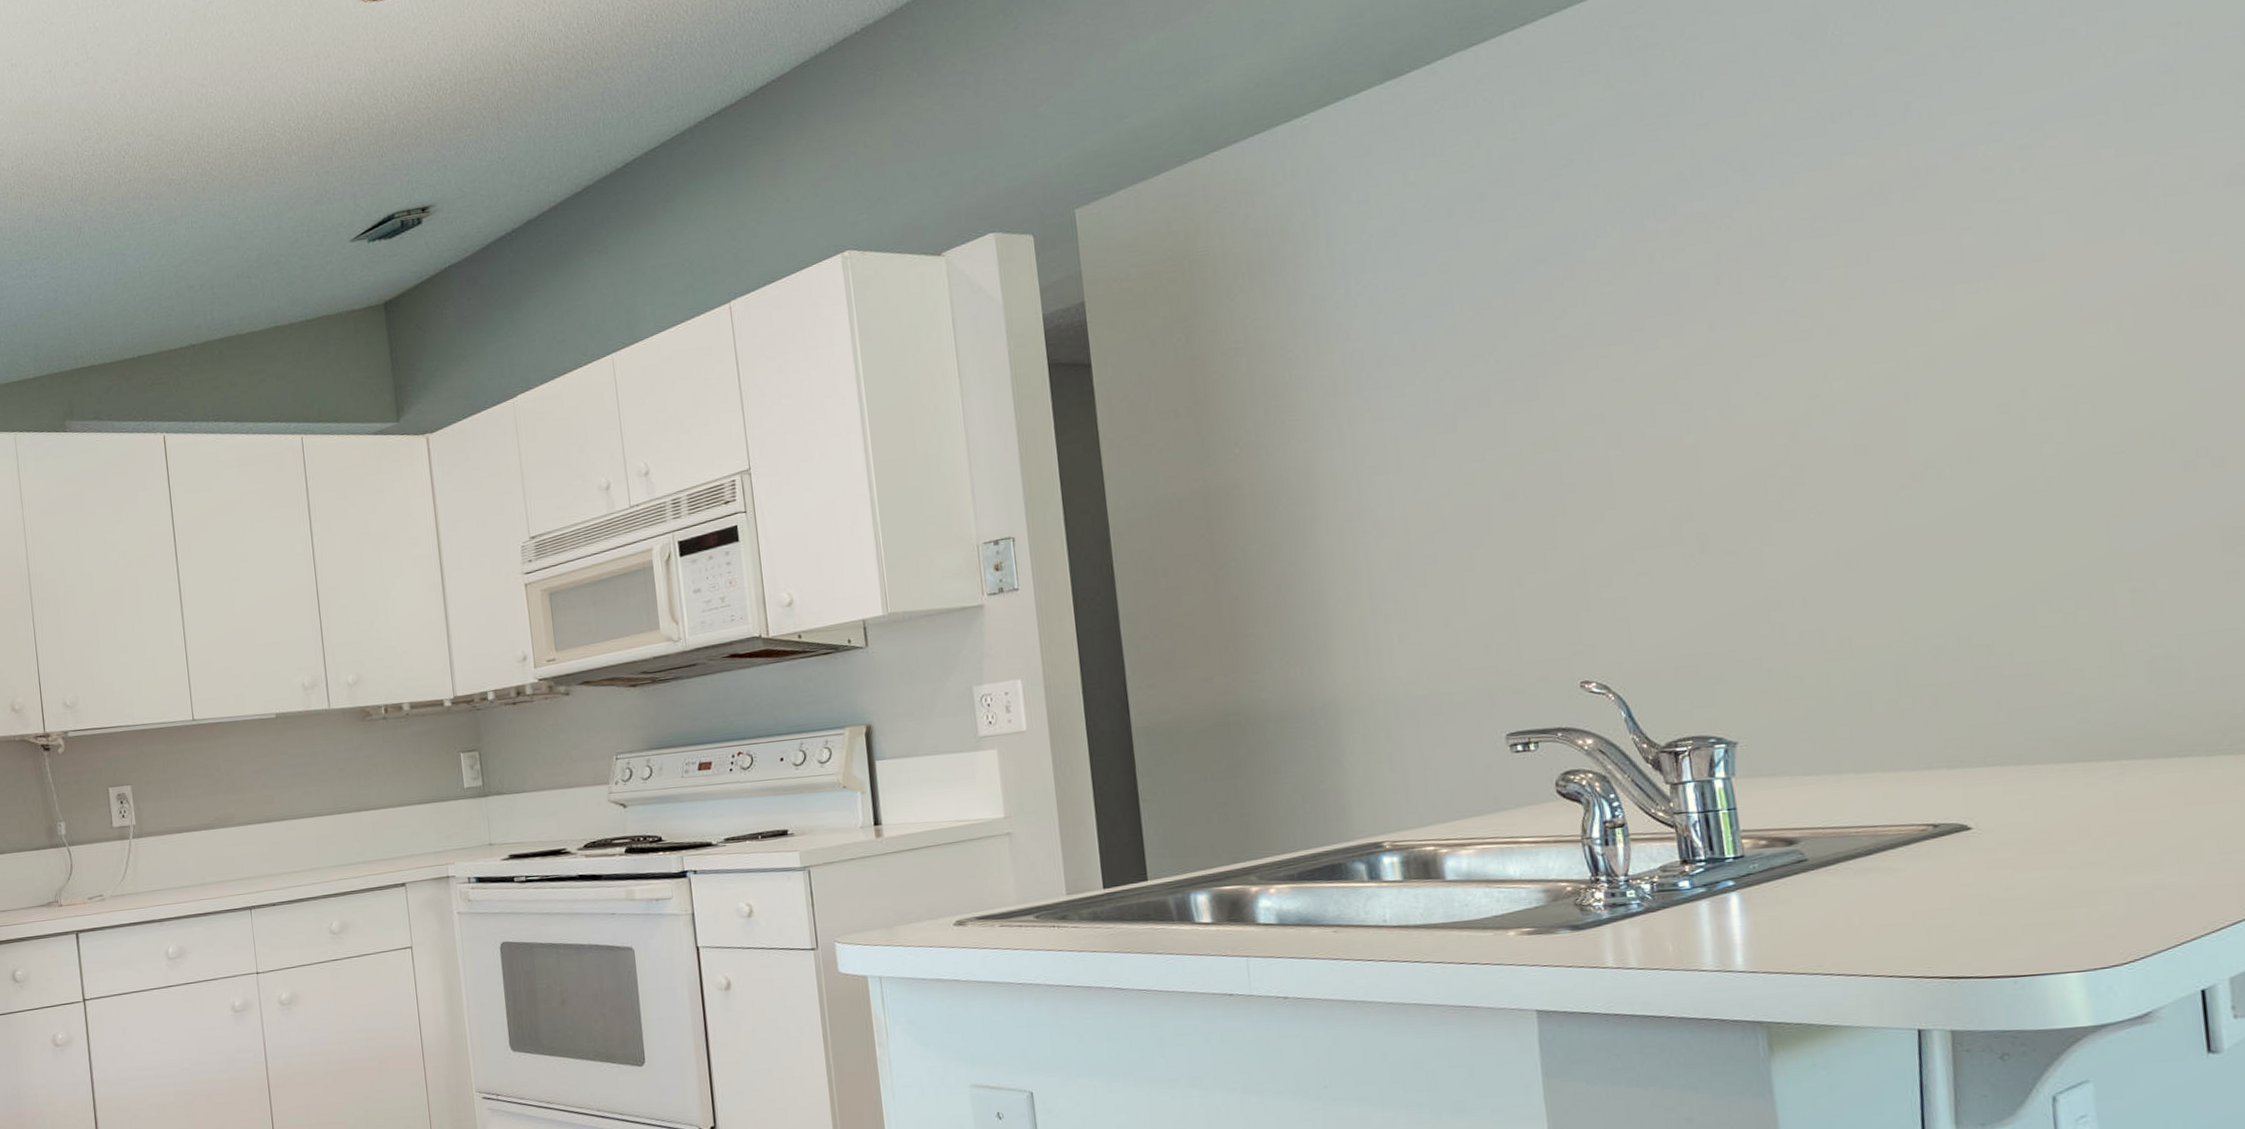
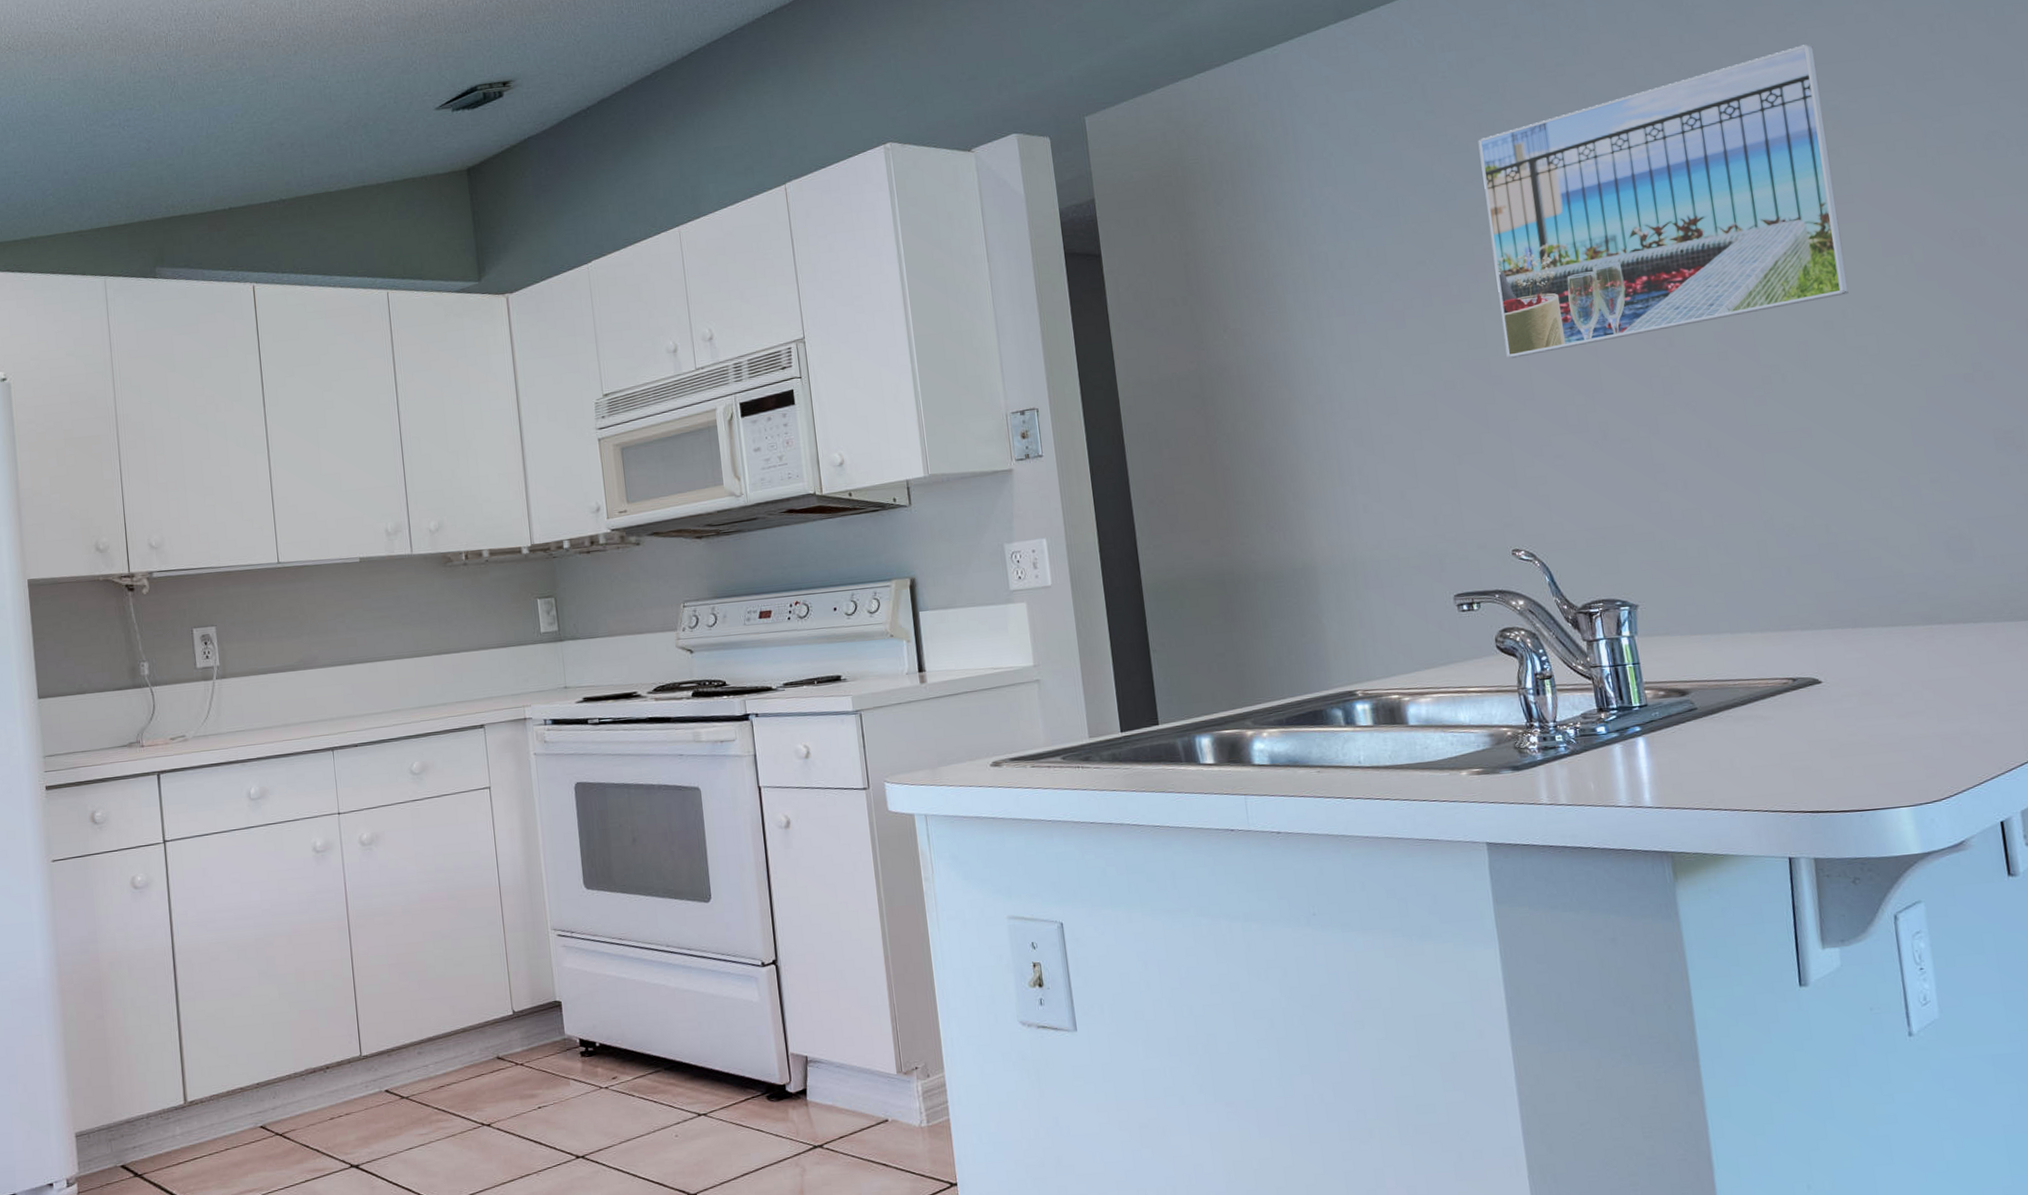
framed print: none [1555,71,2032,463] -> present [1478,44,1849,358]

